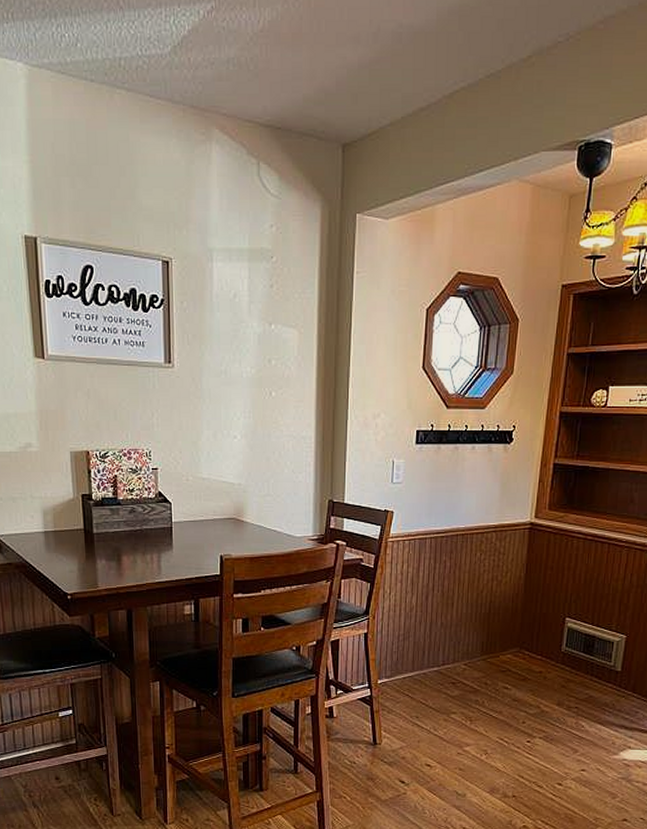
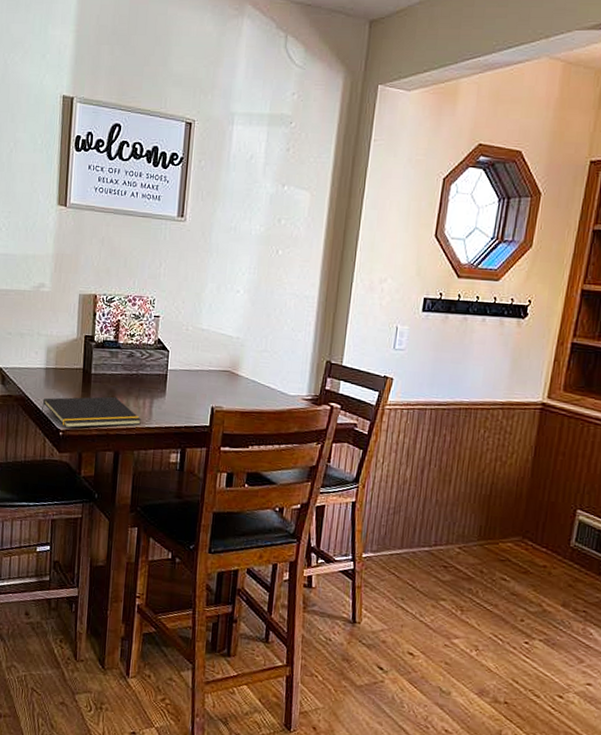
notepad: none [45,554,151,591] -> present [40,396,141,428]

